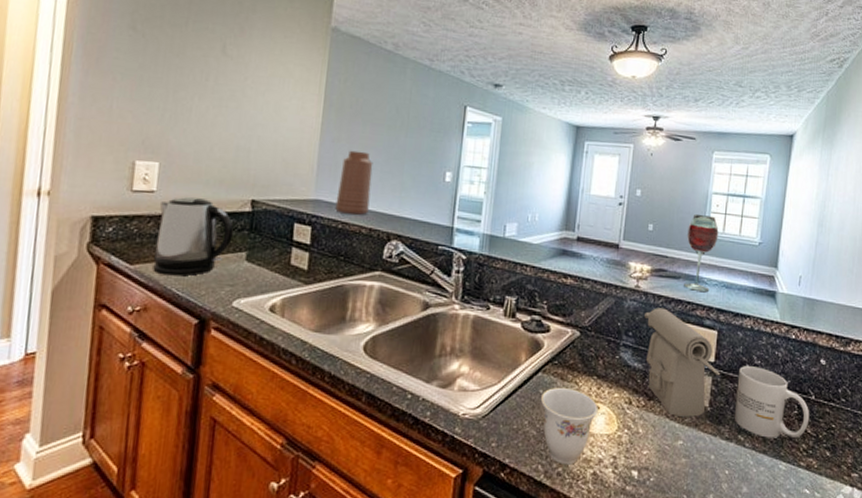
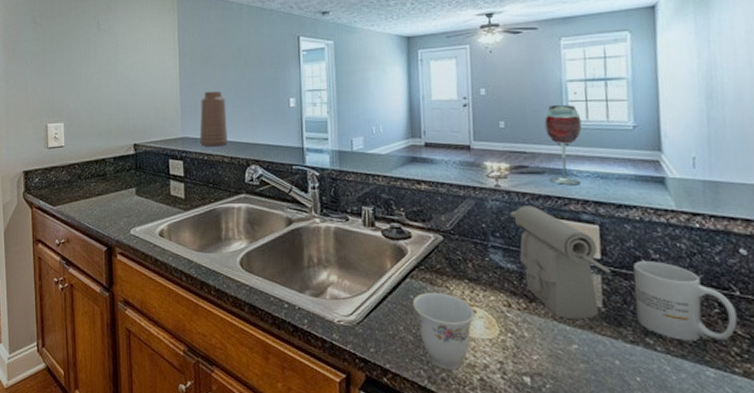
kettle: present [153,196,234,277] -> none [68,147,123,213]

